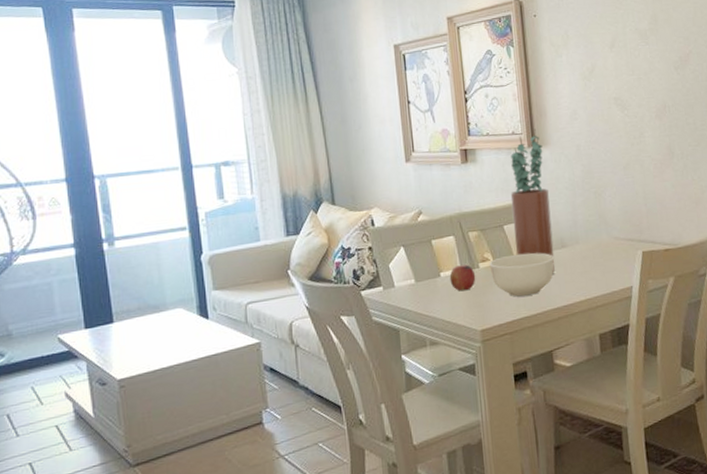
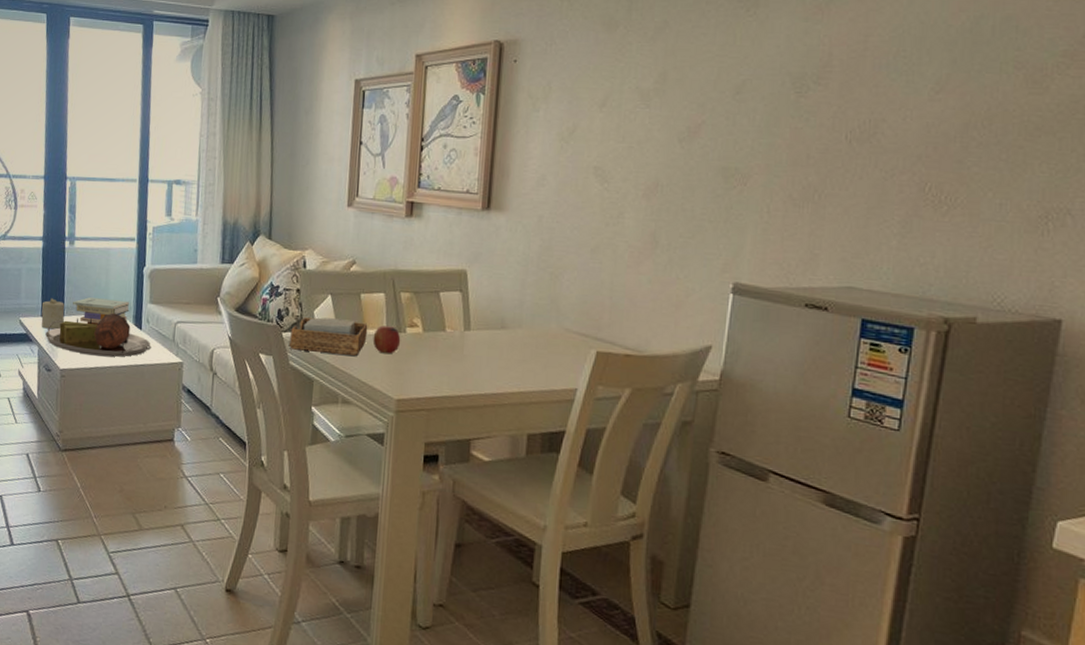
candle: none [83,306,114,341] -> present [41,298,65,329]
serving tray: none [93,307,222,359] -> present [45,313,151,357]
books: none [122,292,192,326] -> present [73,297,130,327]
napkin holder: none [369,266,444,306] -> present [289,317,368,357]
bowl: present [489,253,555,297] -> none [417,325,491,374]
vase: present [510,128,556,275] -> none [448,189,499,356]

